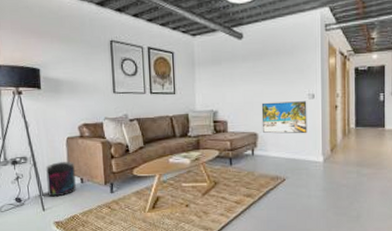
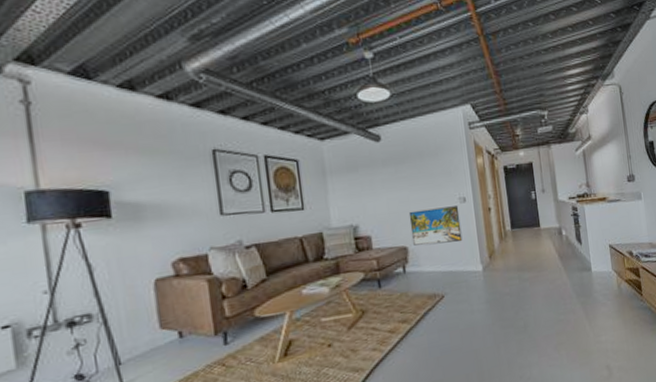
supplement container: present [46,162,77,197] -> none [123,311,173,364]

